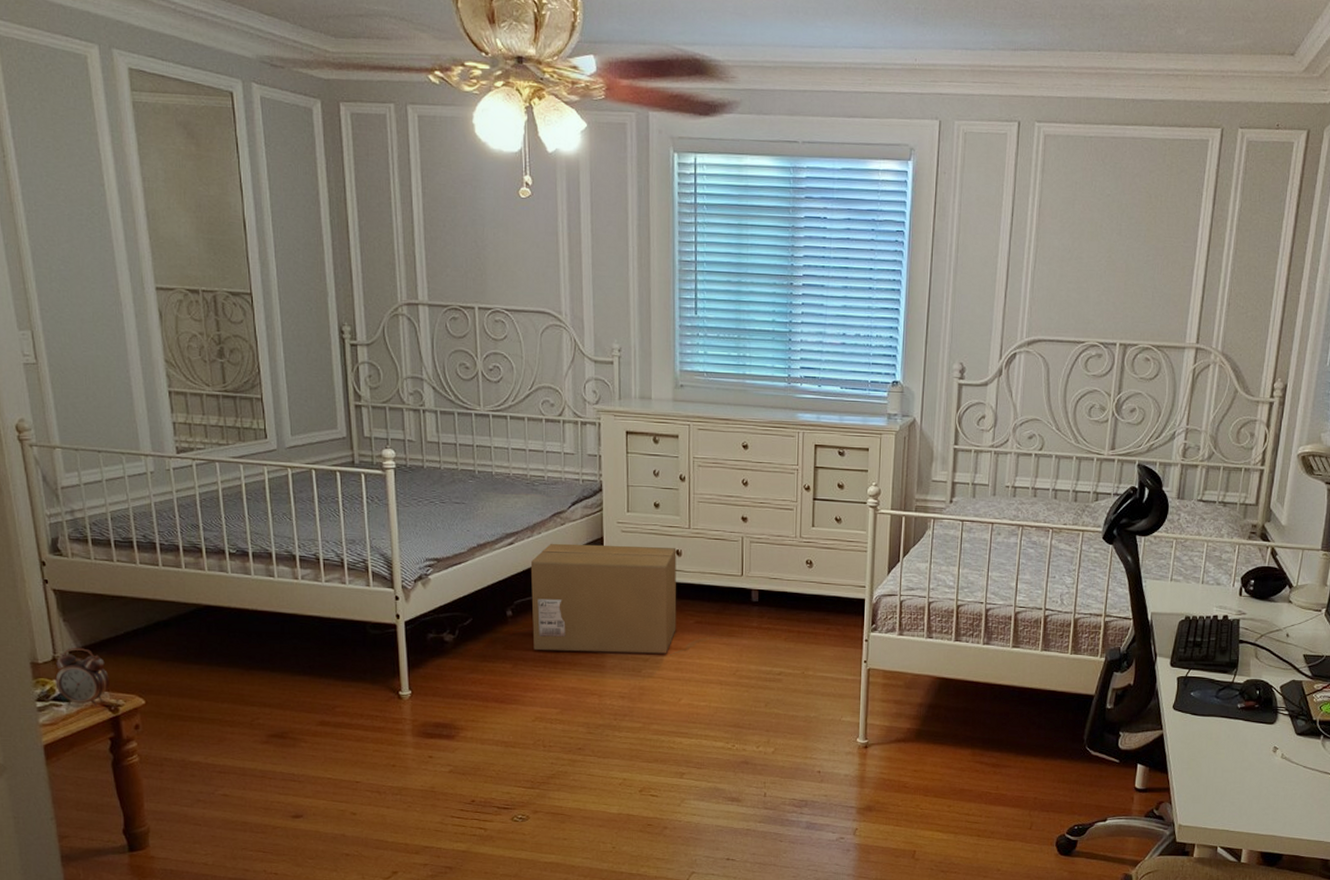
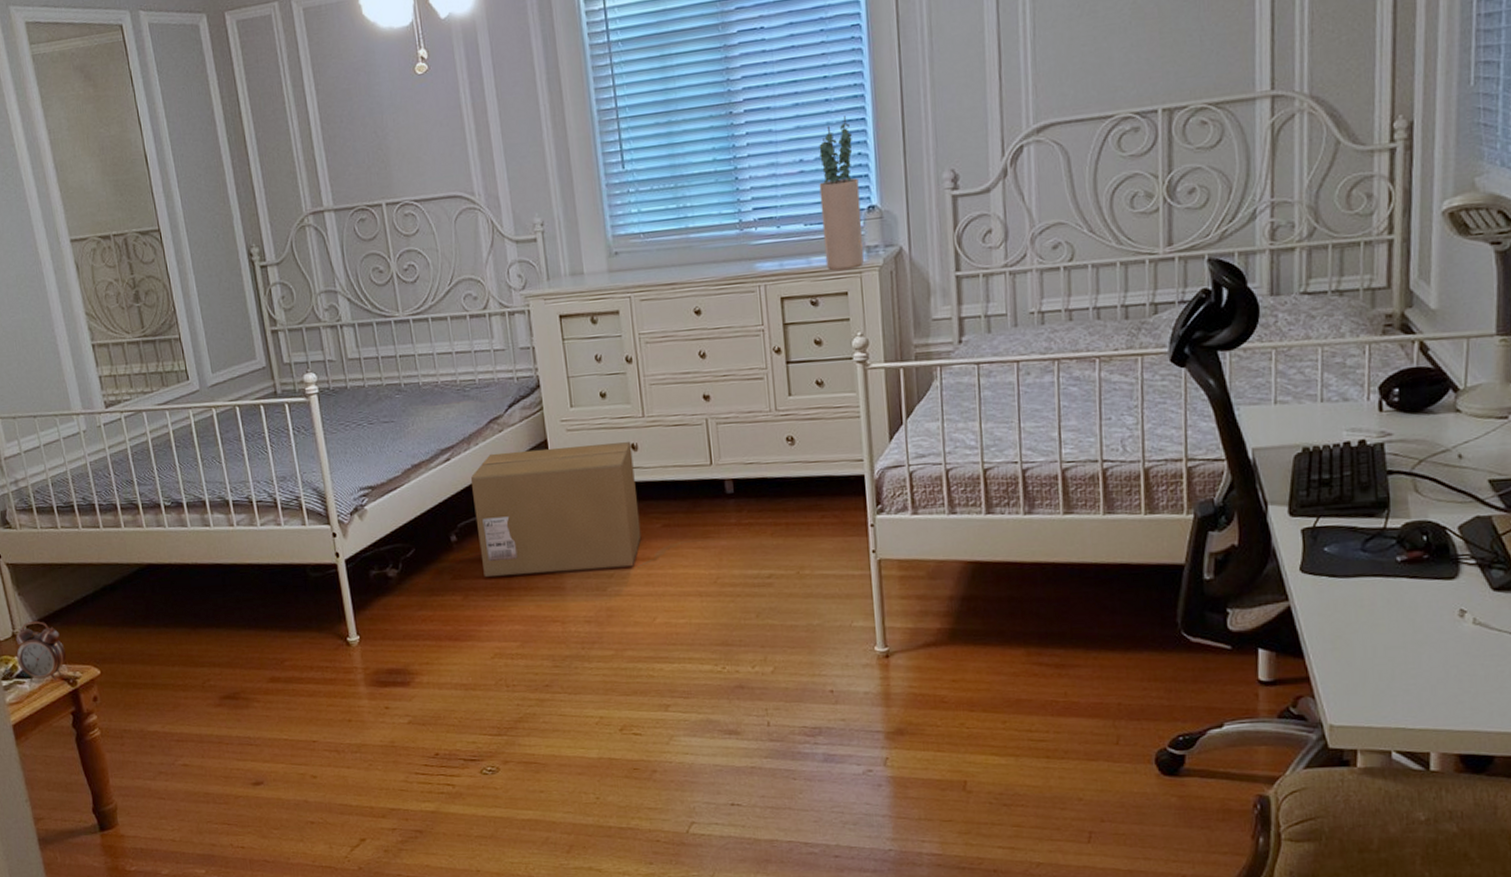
vase: none [854,304,888,431] -> present [819,116,865,271]

